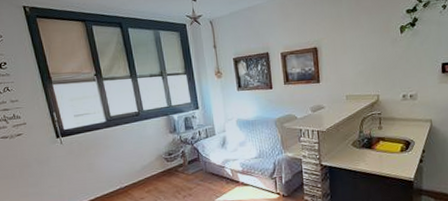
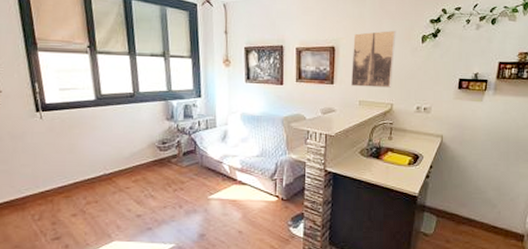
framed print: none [333,24,376,83] -> present [351,30,396,88]

